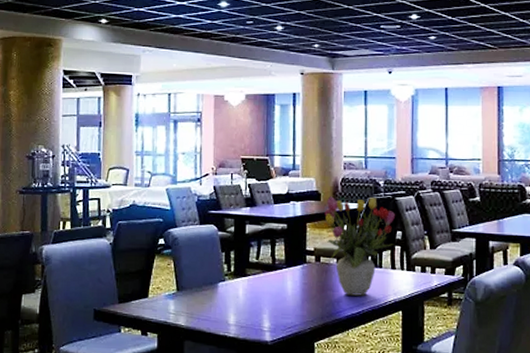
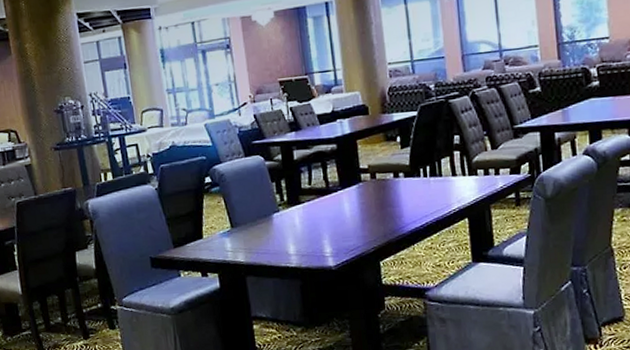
flower arrangement: present [324,196,396,296] -> none [374,103,453,210]

